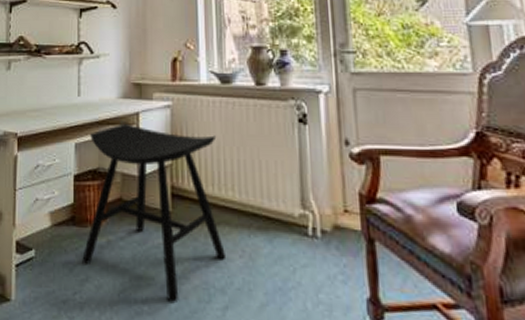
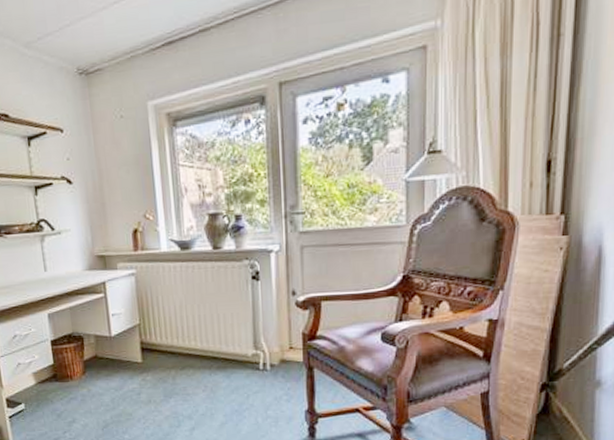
stool: present [82,123,227,304] -> none [60,292,192,431]

